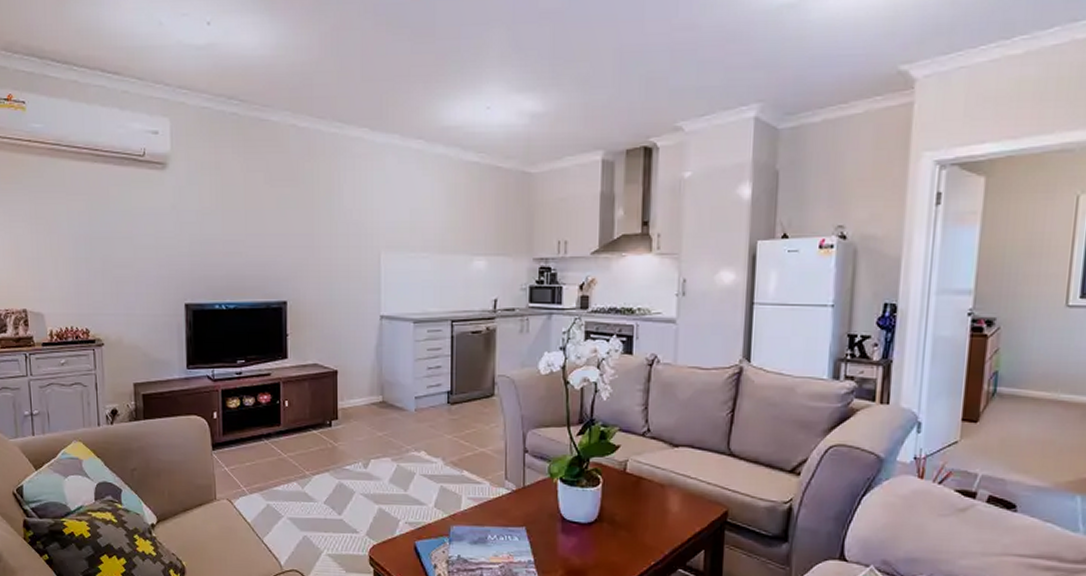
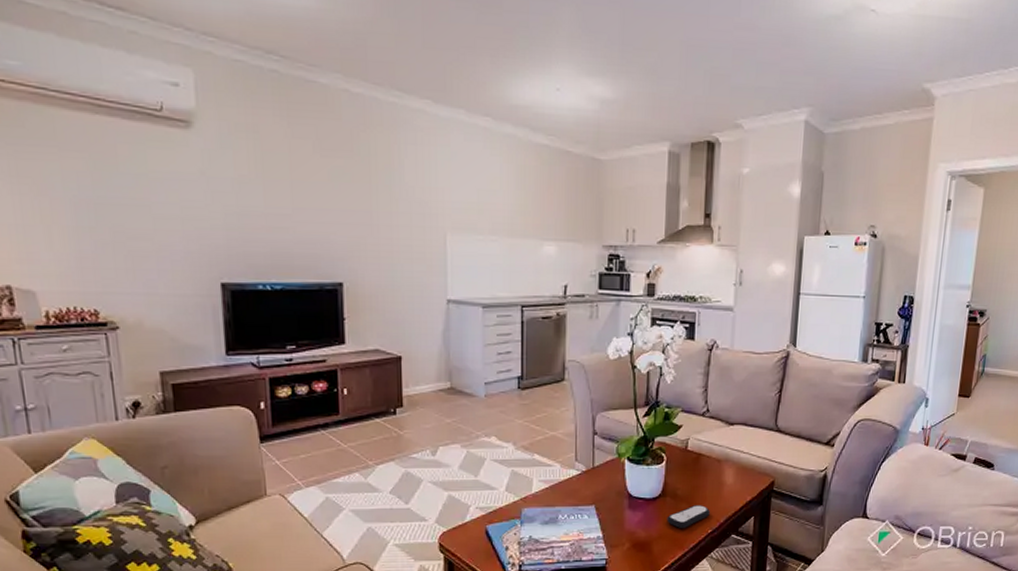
remote control: none [604,533,653,558] -> present [667,505,710,528]

